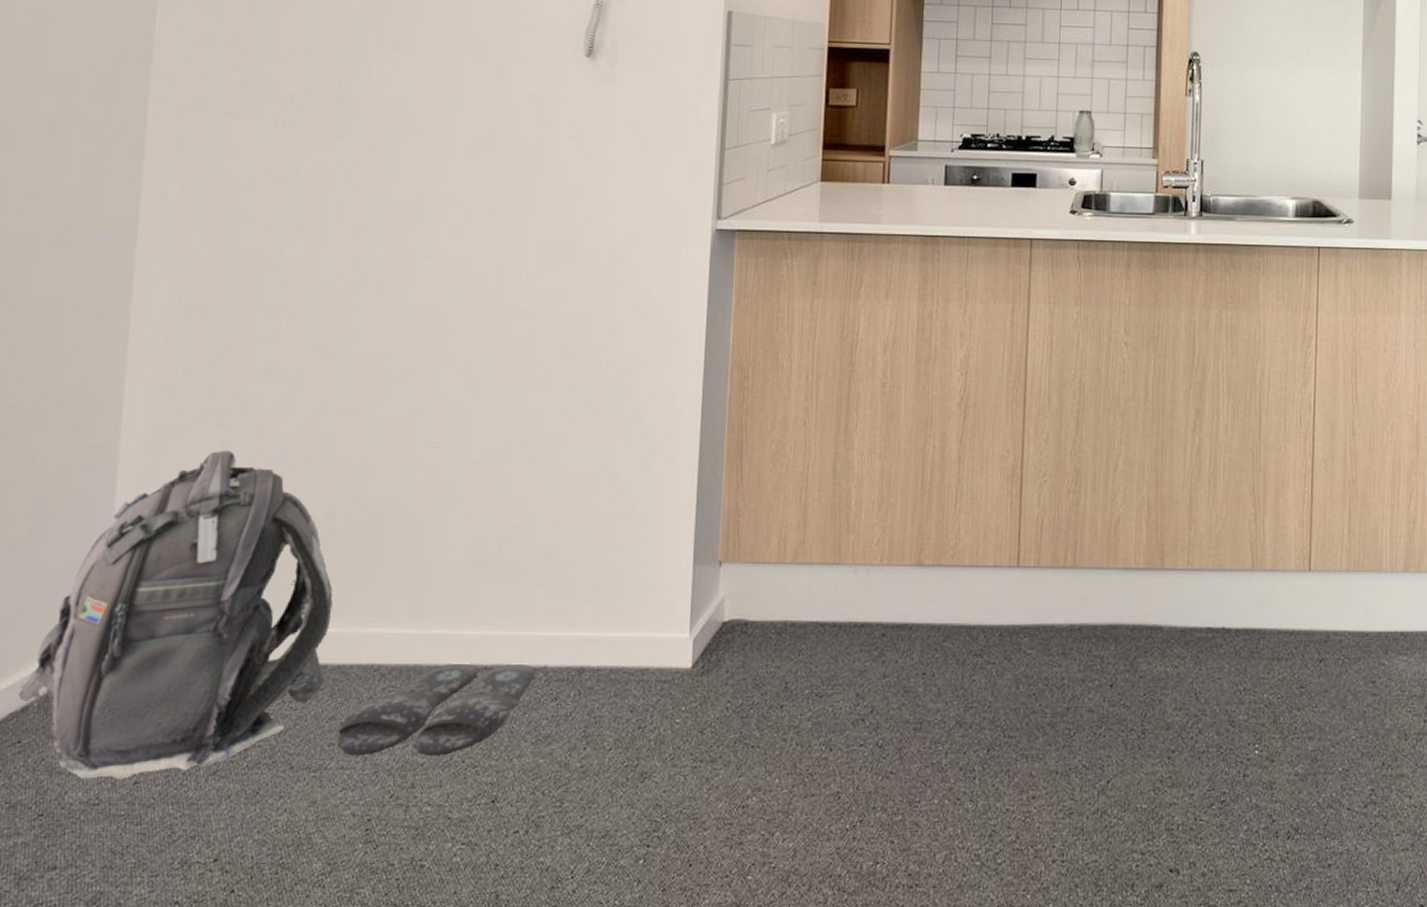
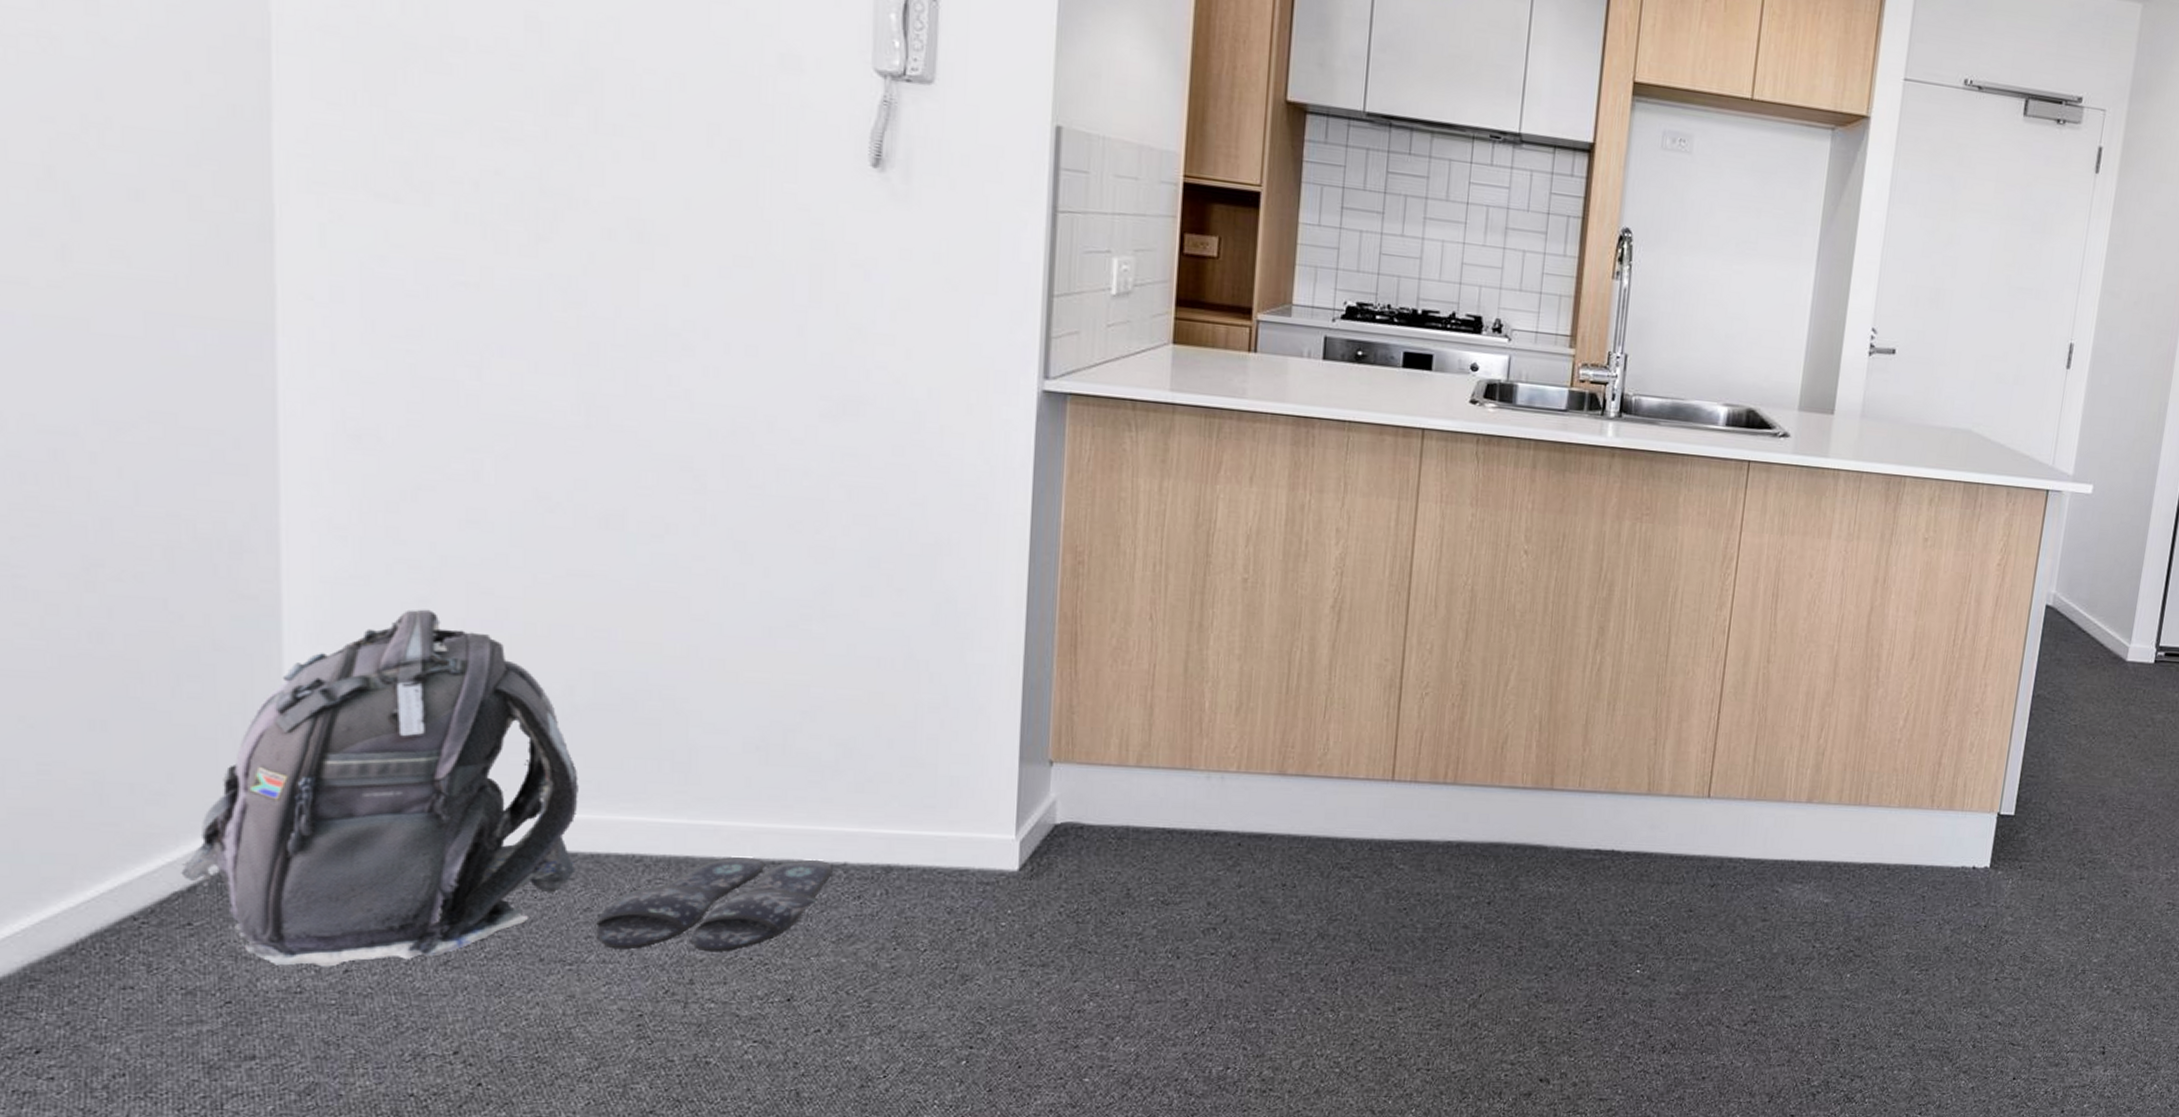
vase: present [1073,109,1096,159] -> none [1477,284,1505,343]

